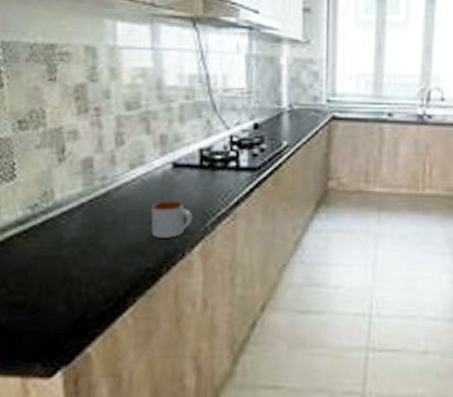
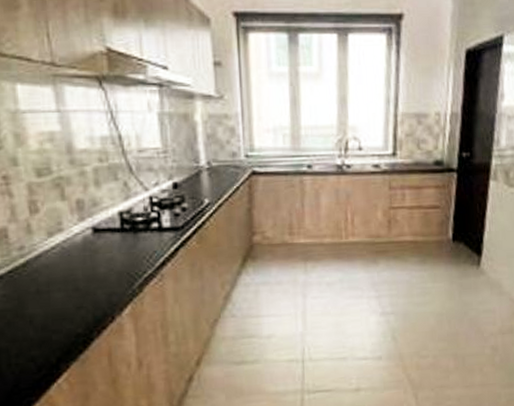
mug: present [151,201,193,238] -> none [75,265,120,304]

